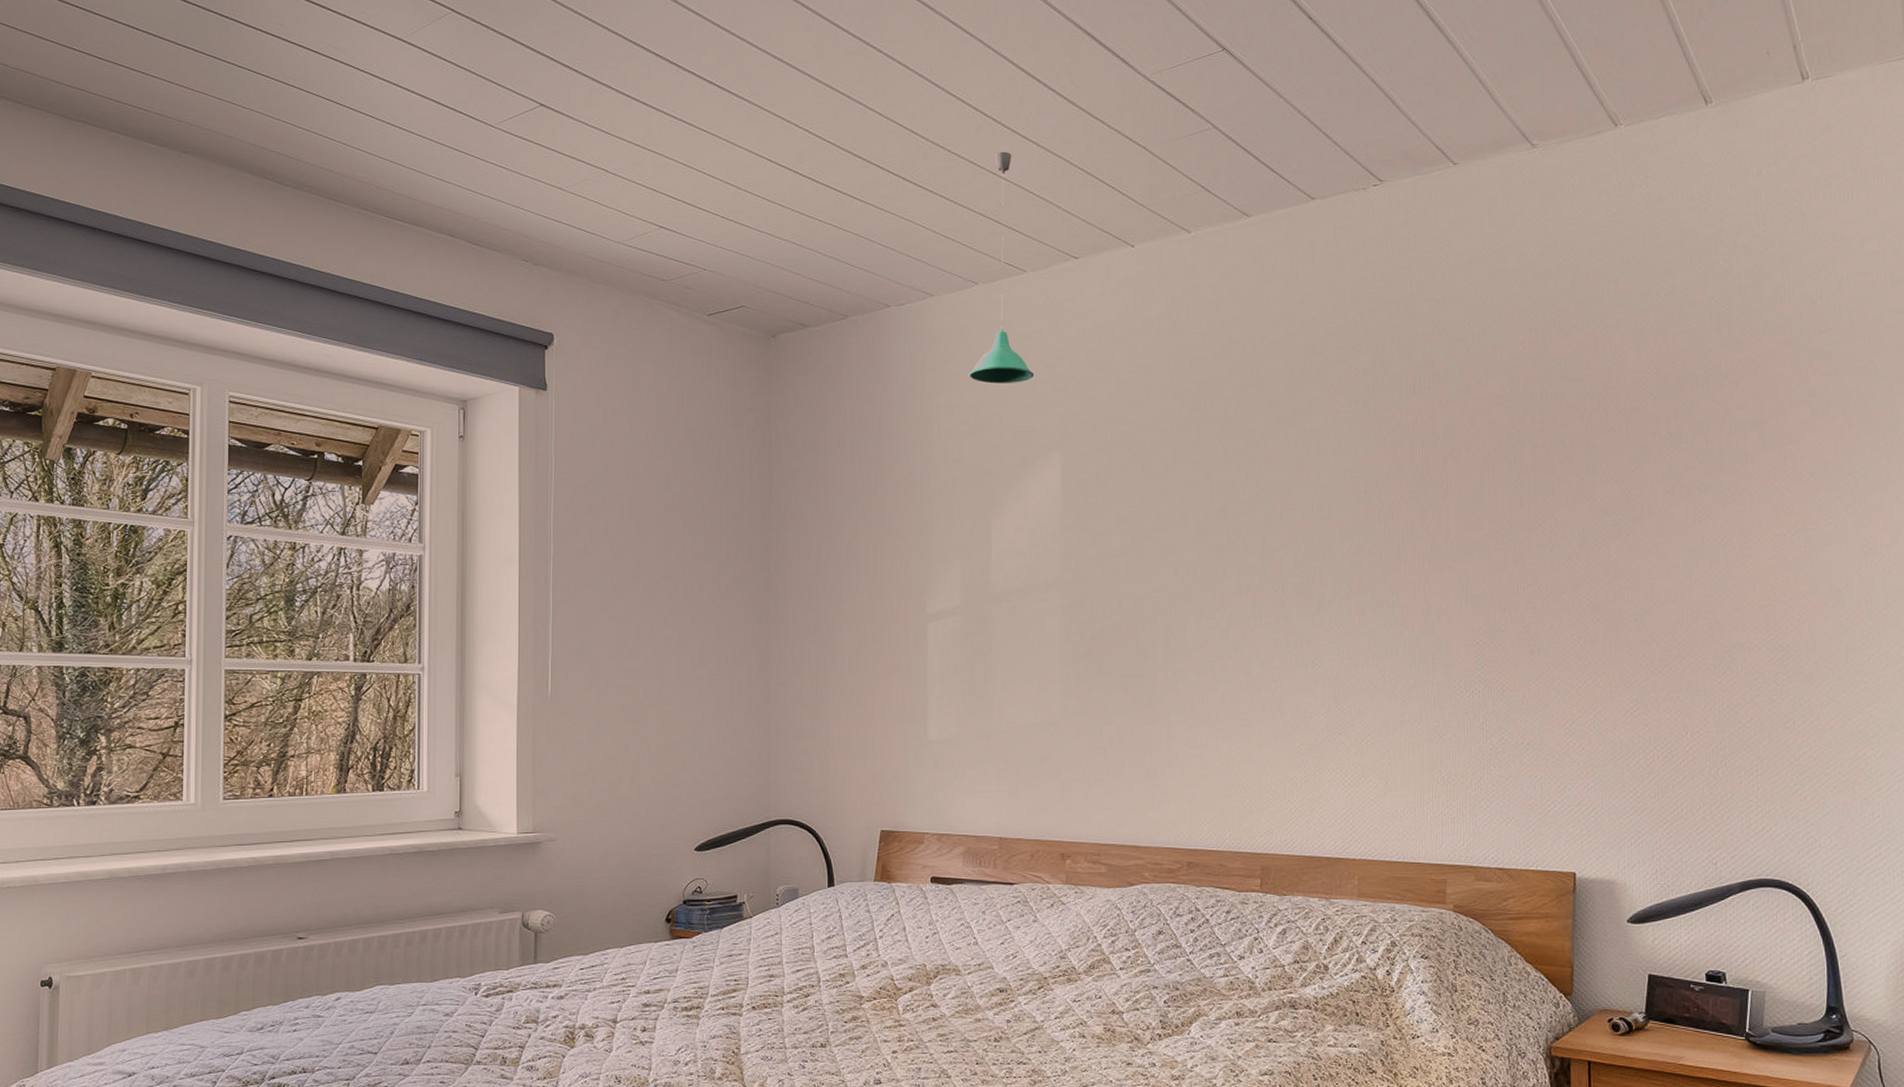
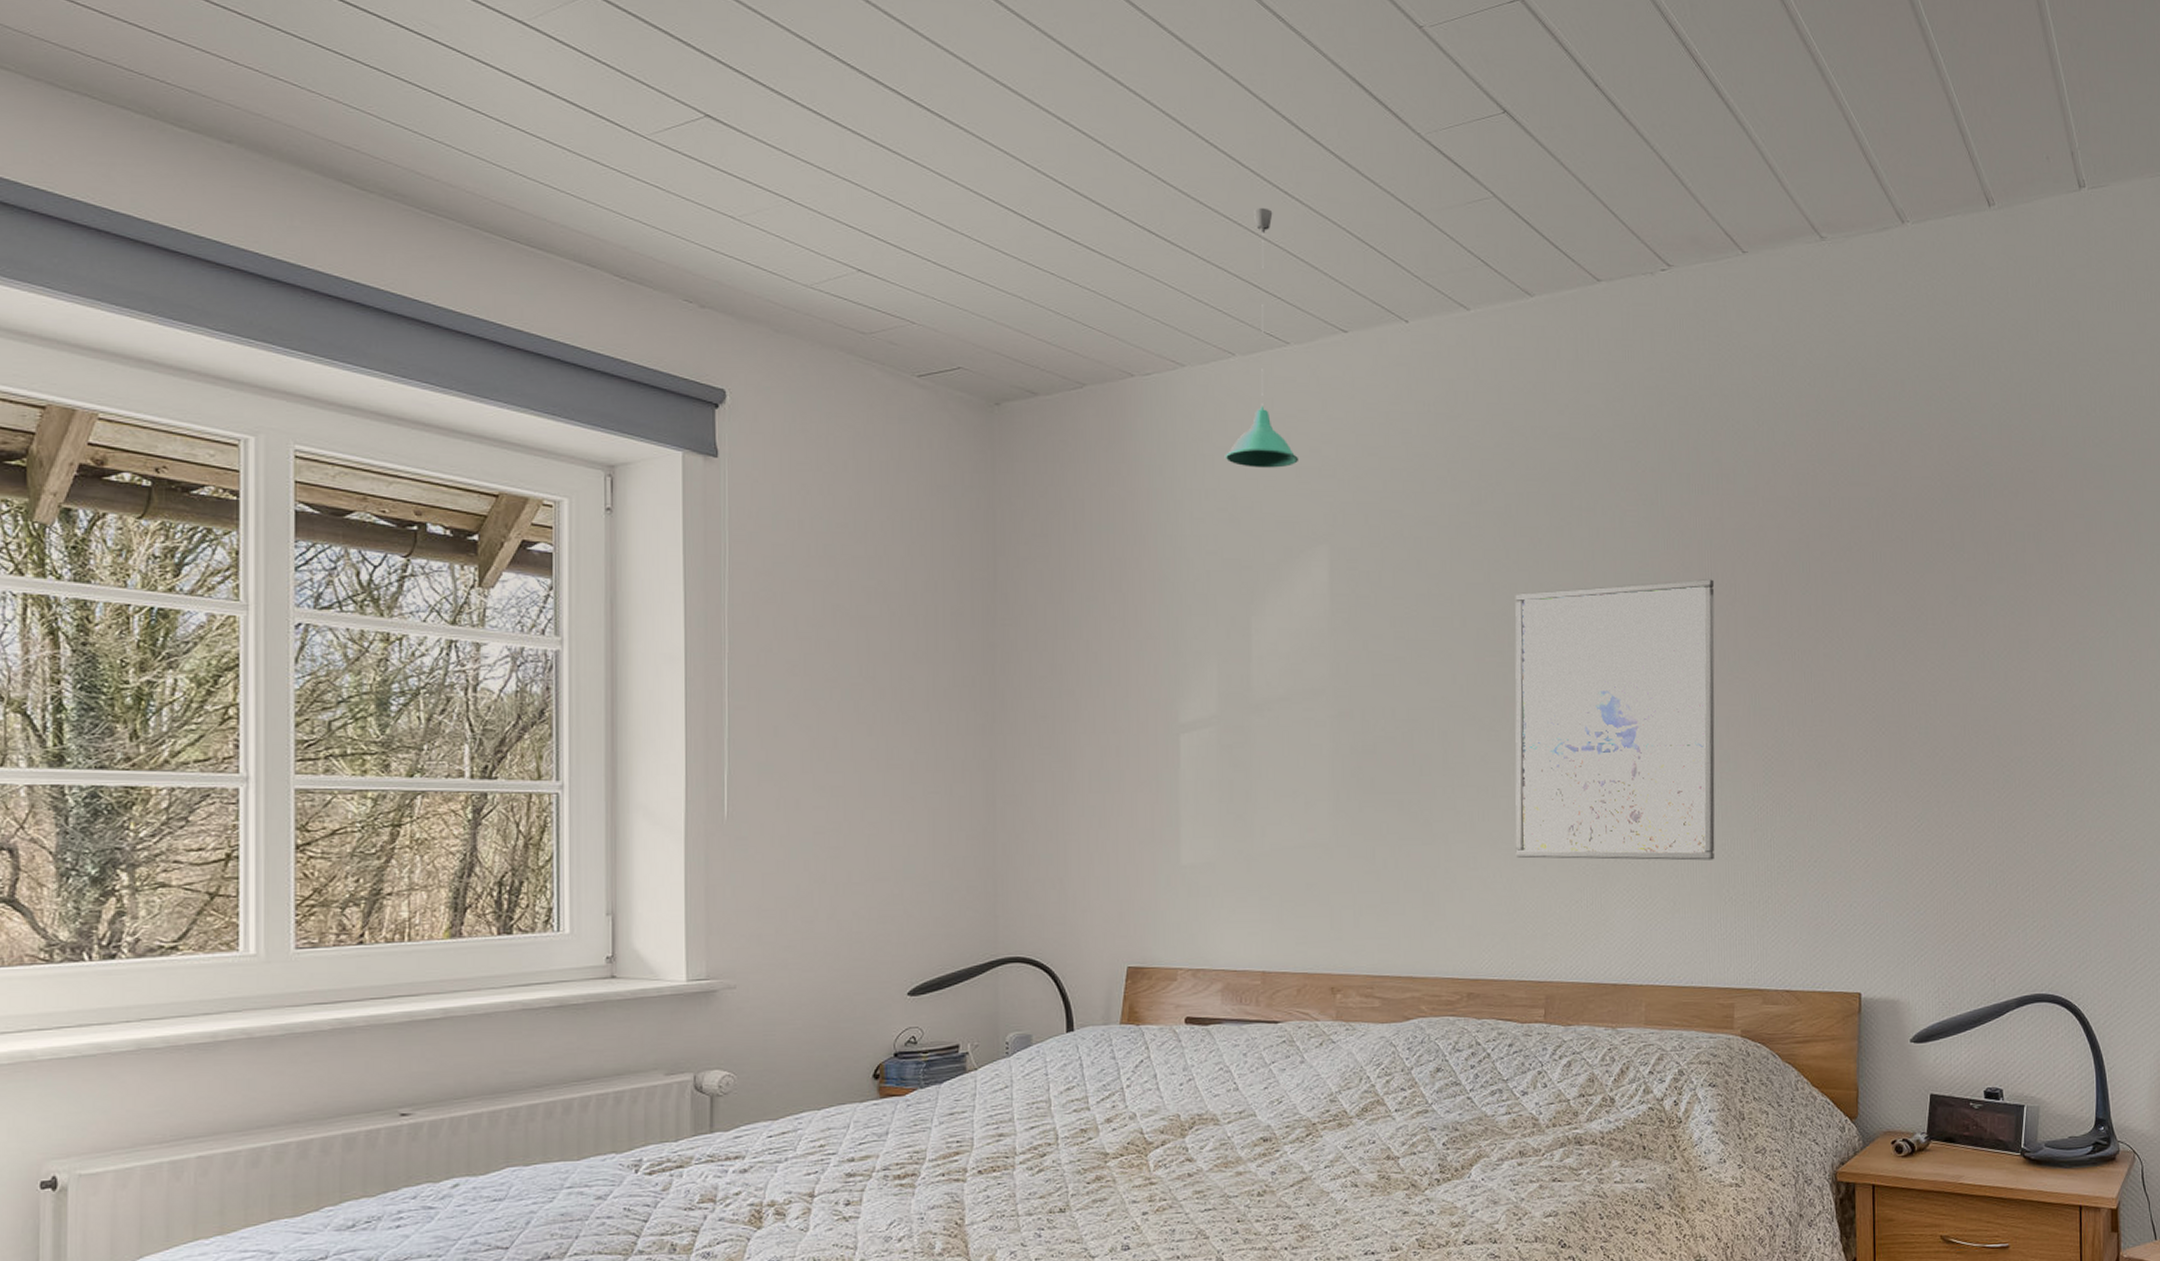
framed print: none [1233,473,1427,742] -> present [1515,578,1715,861]

